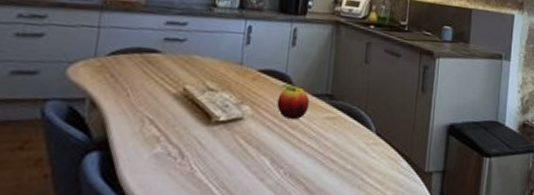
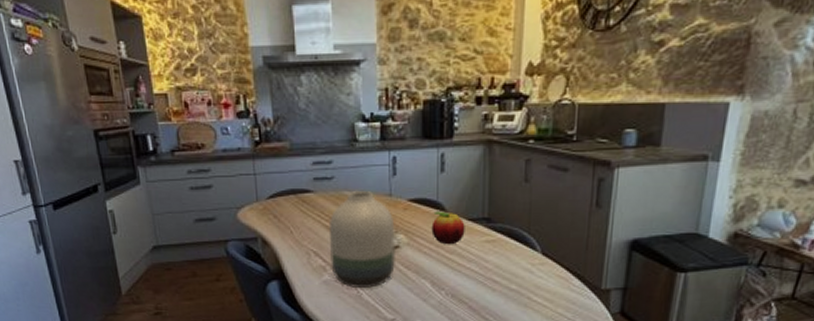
vase: none [166,55,242,164] -> present [328,190,395,288]

